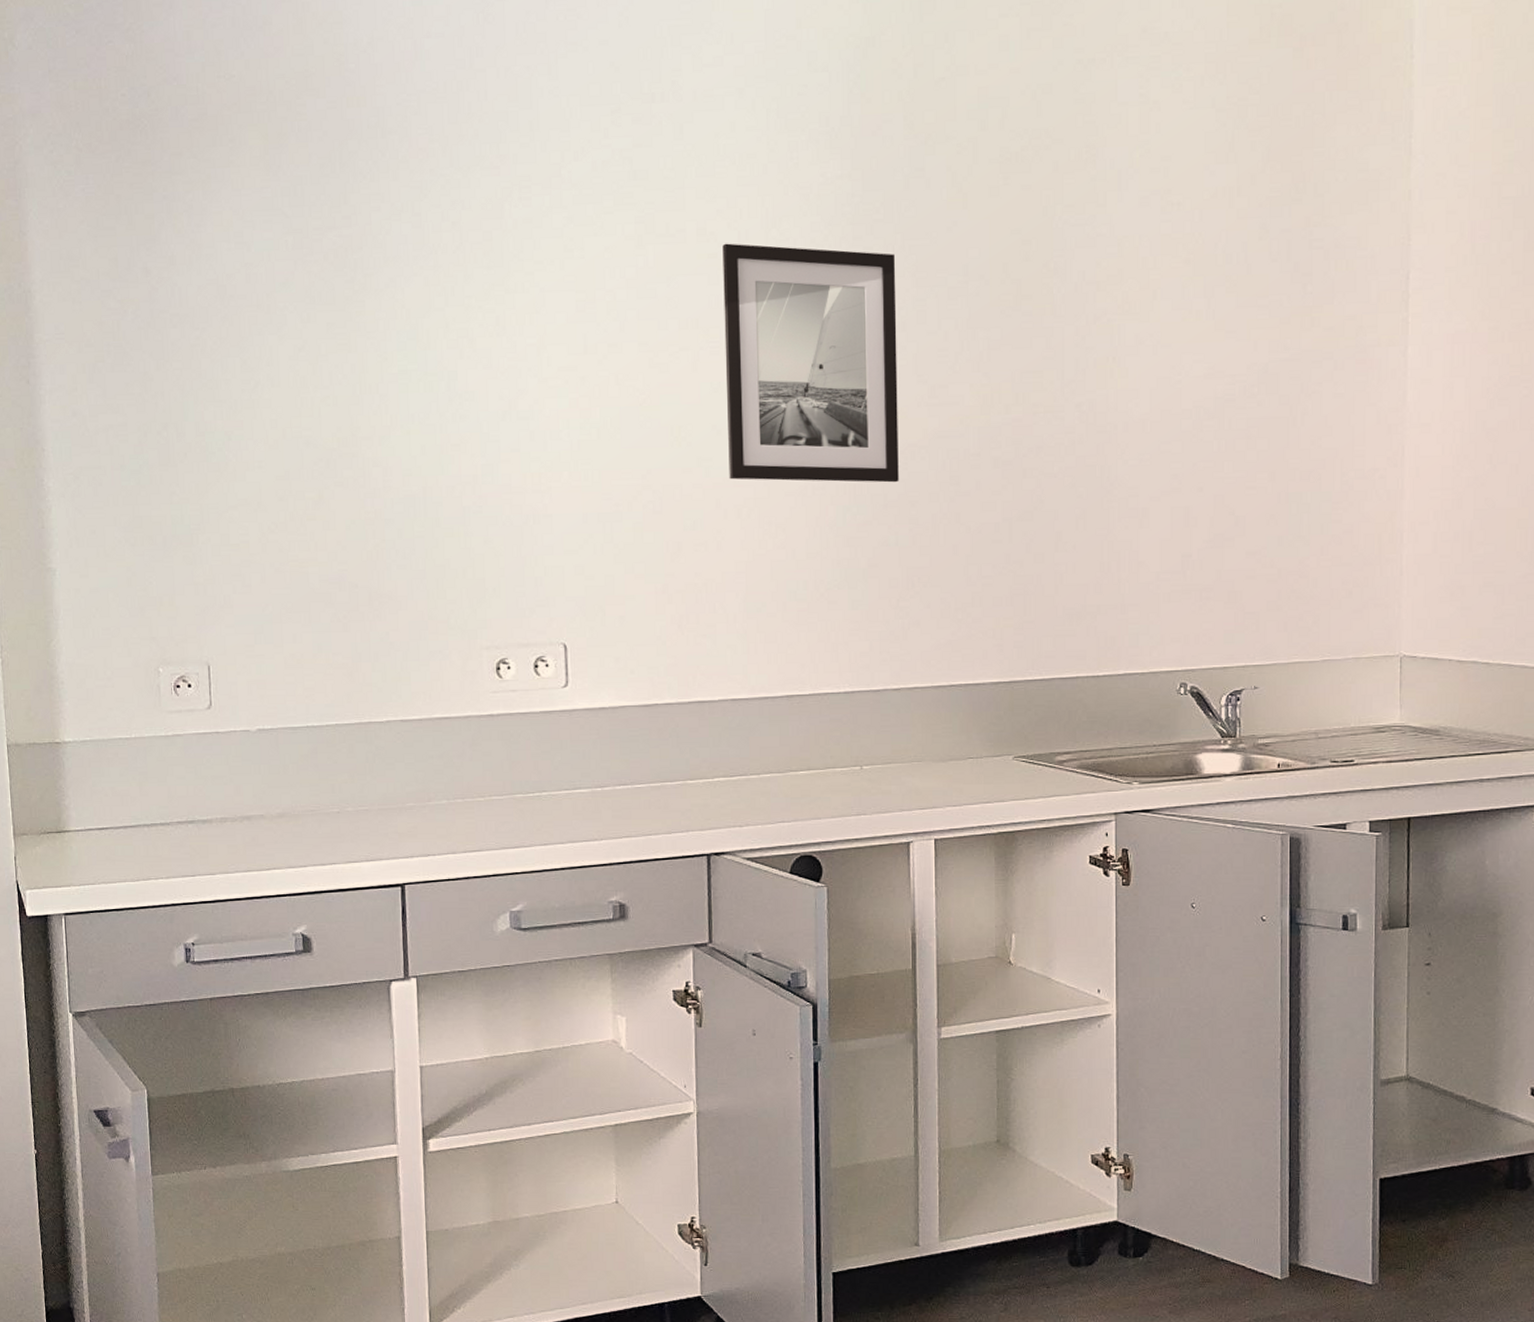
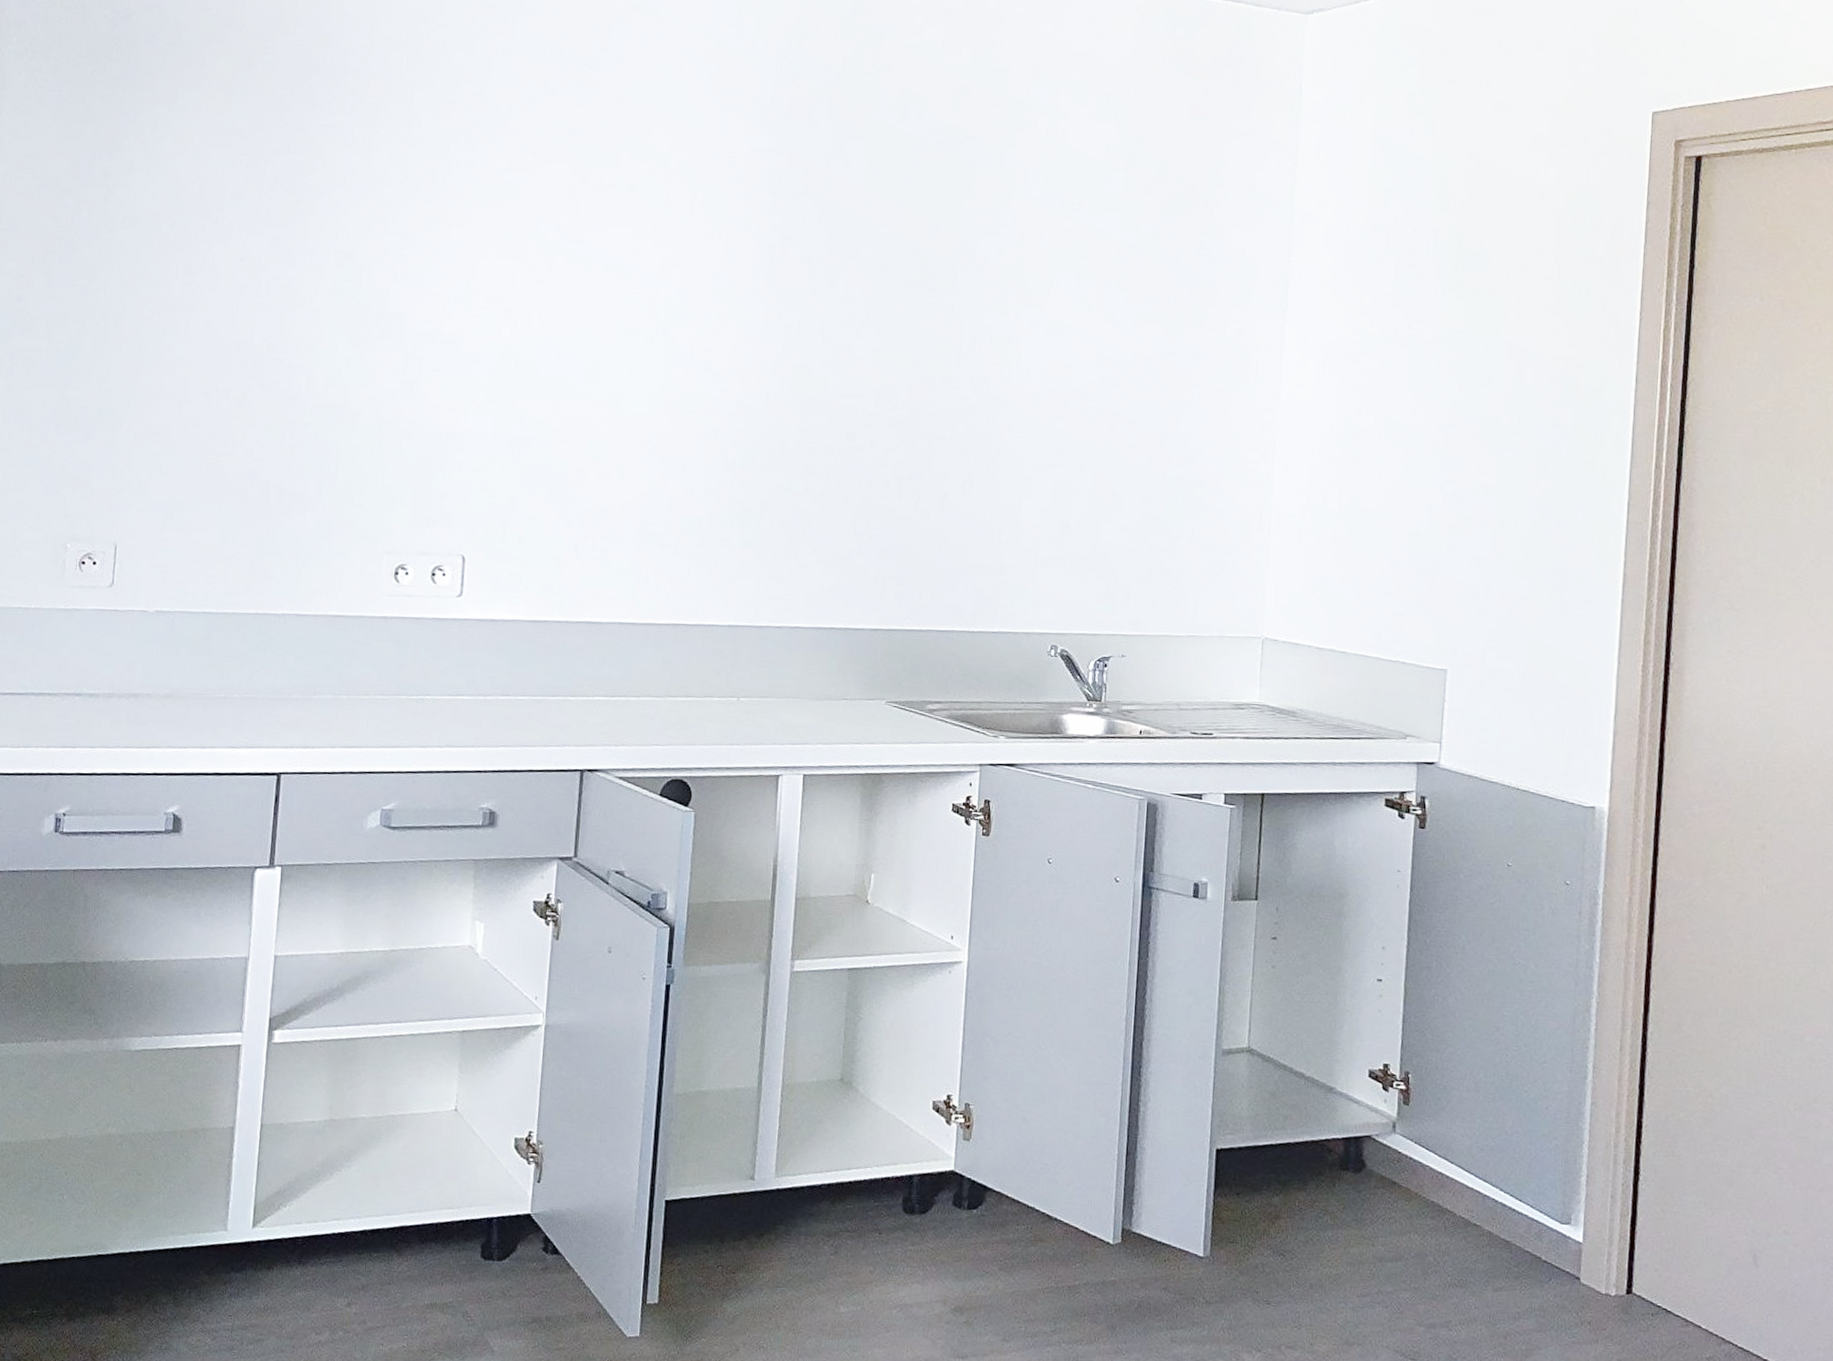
wall art: present [722,243,899,483] -> none [637,200,811,433]

